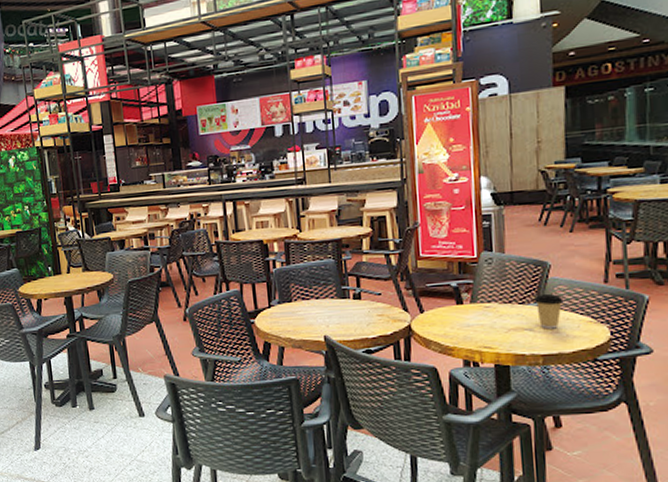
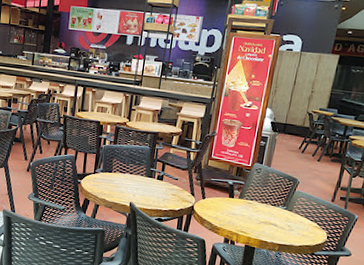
coffee cup: present [534,293,564,329] -> none [282,201,302,228]

